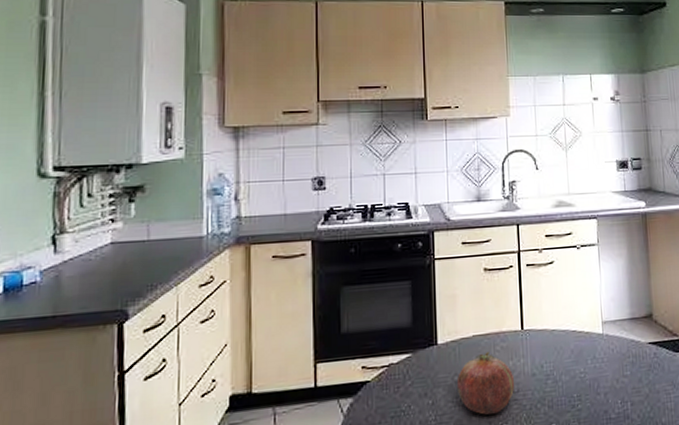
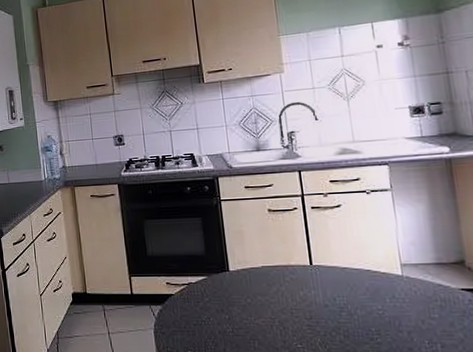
fruit: present [456,352,515,415] -> none [249,282,307,334]

